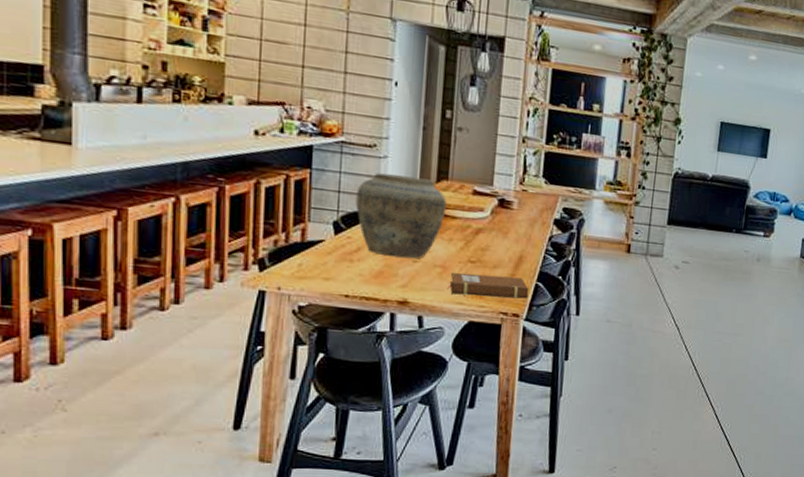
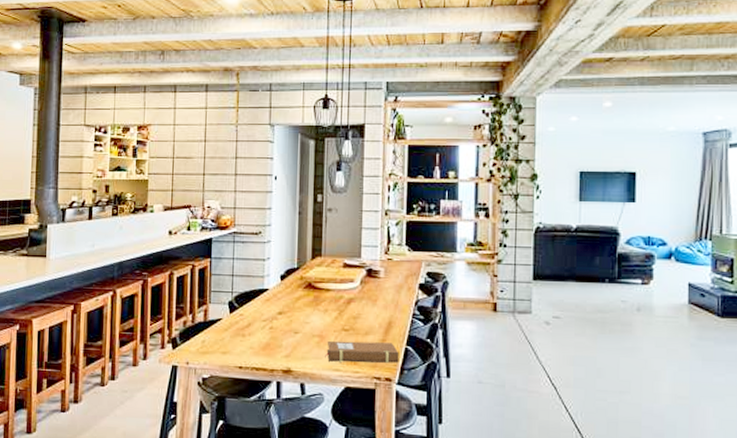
vase: present [355,173,447,259] -> none [246,256,321,331]

